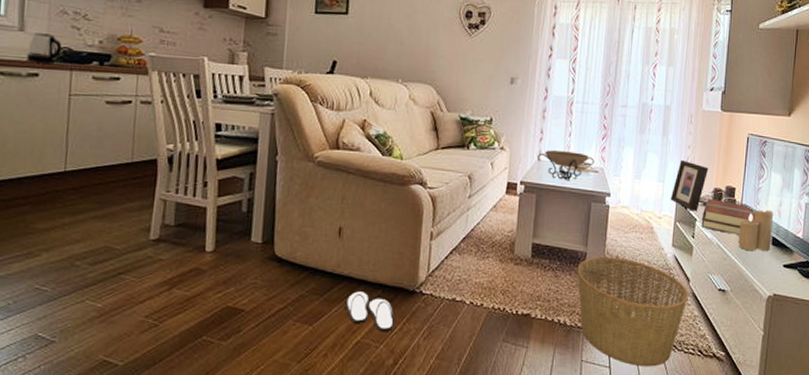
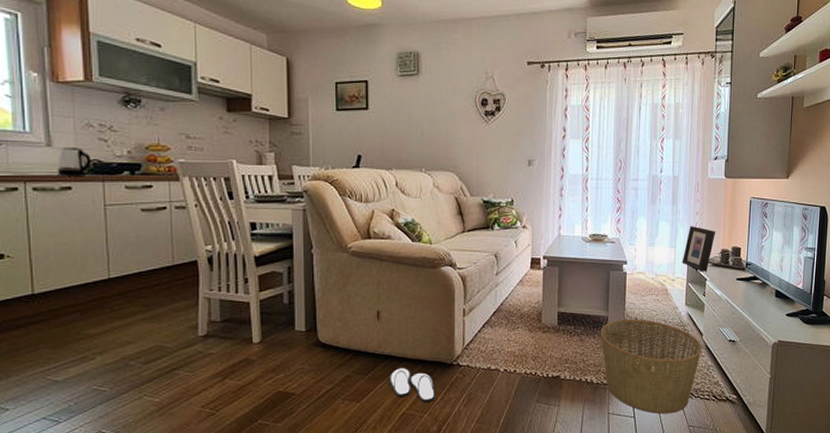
decorative bowl: present [538,150,594,181] -> none [558,225,610,253]
books: present [701,199,756,235] -> none [711,260,760,290]
candle: present [738,205,774,252] -> none [745,261,776,304]

